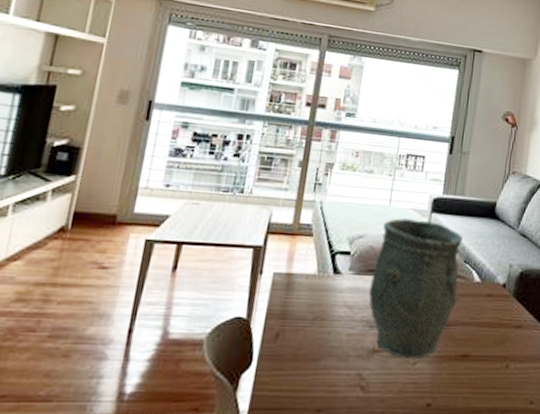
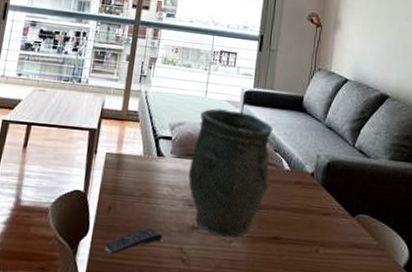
remote control: none [272,354,340,388] -> present [105,227,163,255]

